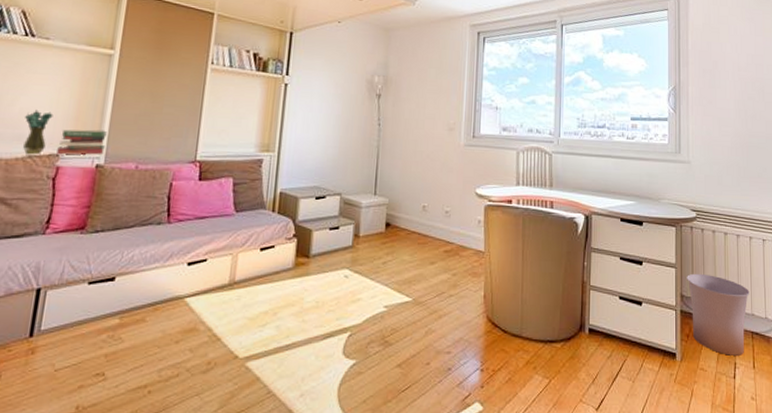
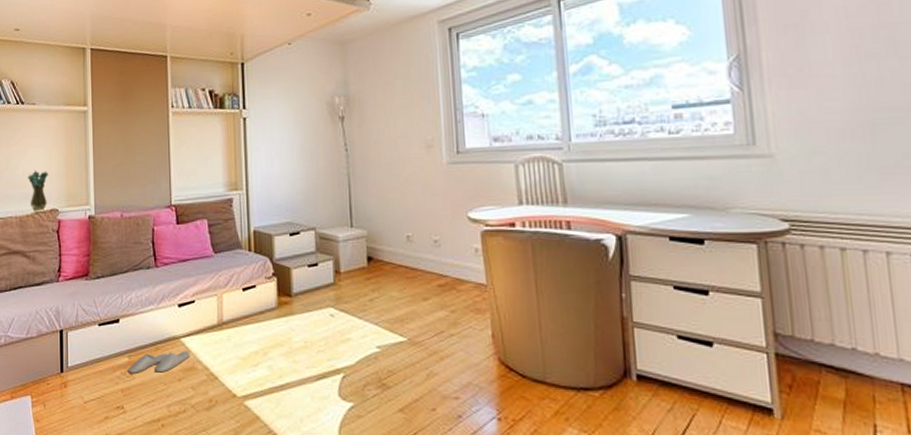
books: present [56,129,107,156] -> none [56,183,93,209]
slippers: none [116,311,193,336] -> present [127,351,190,373]
waste bin: present [687,273,750,356] -> none [781,304,893,415]

